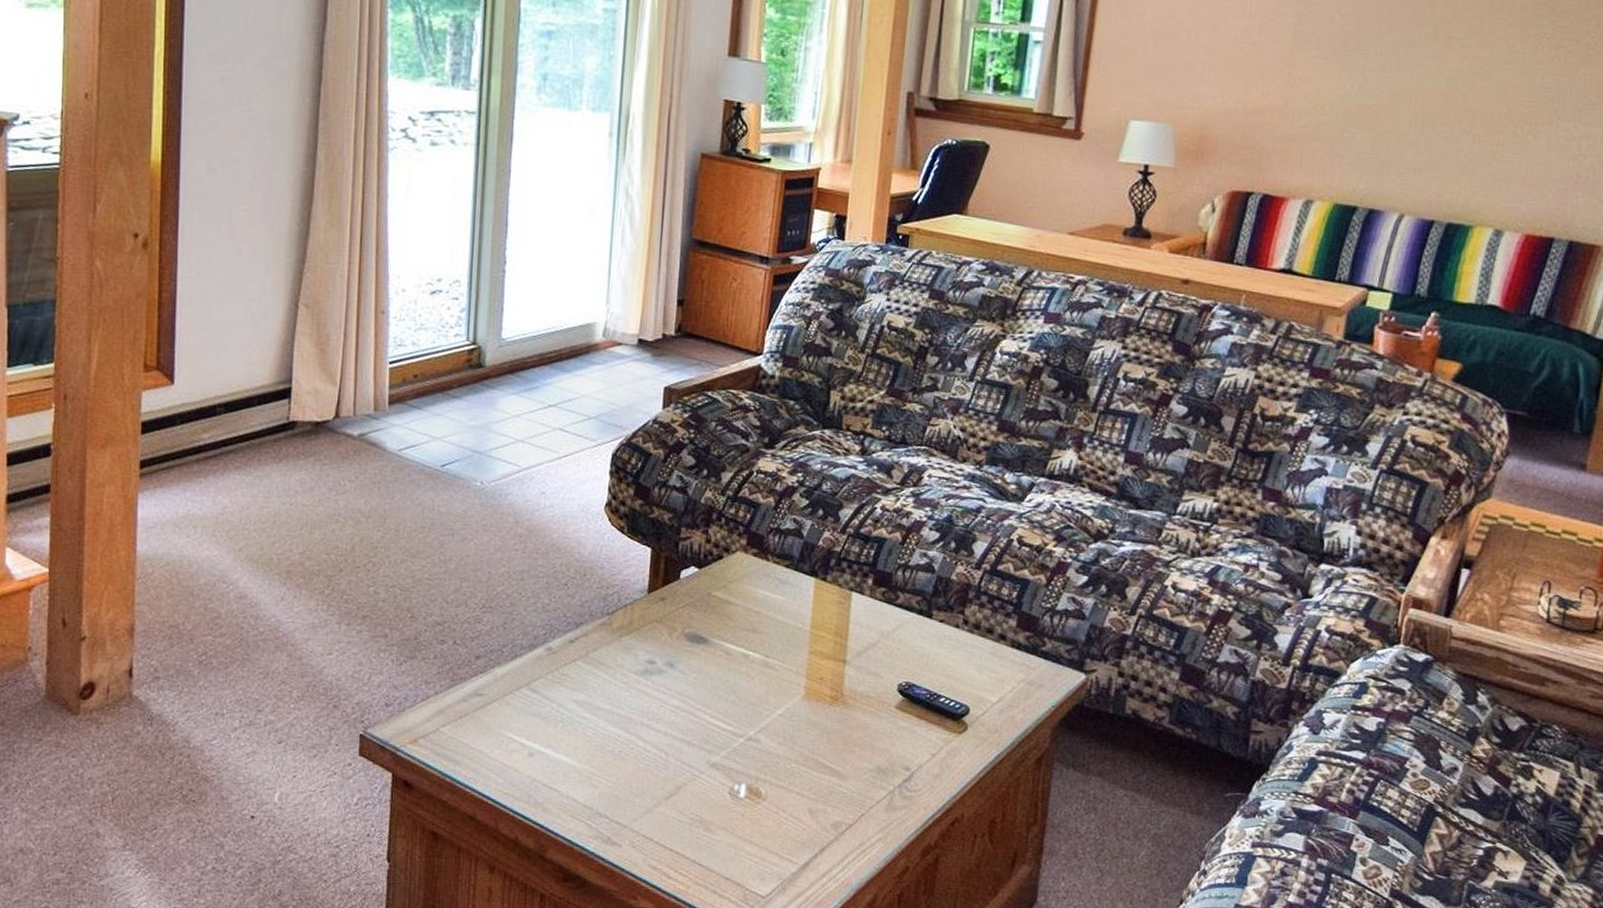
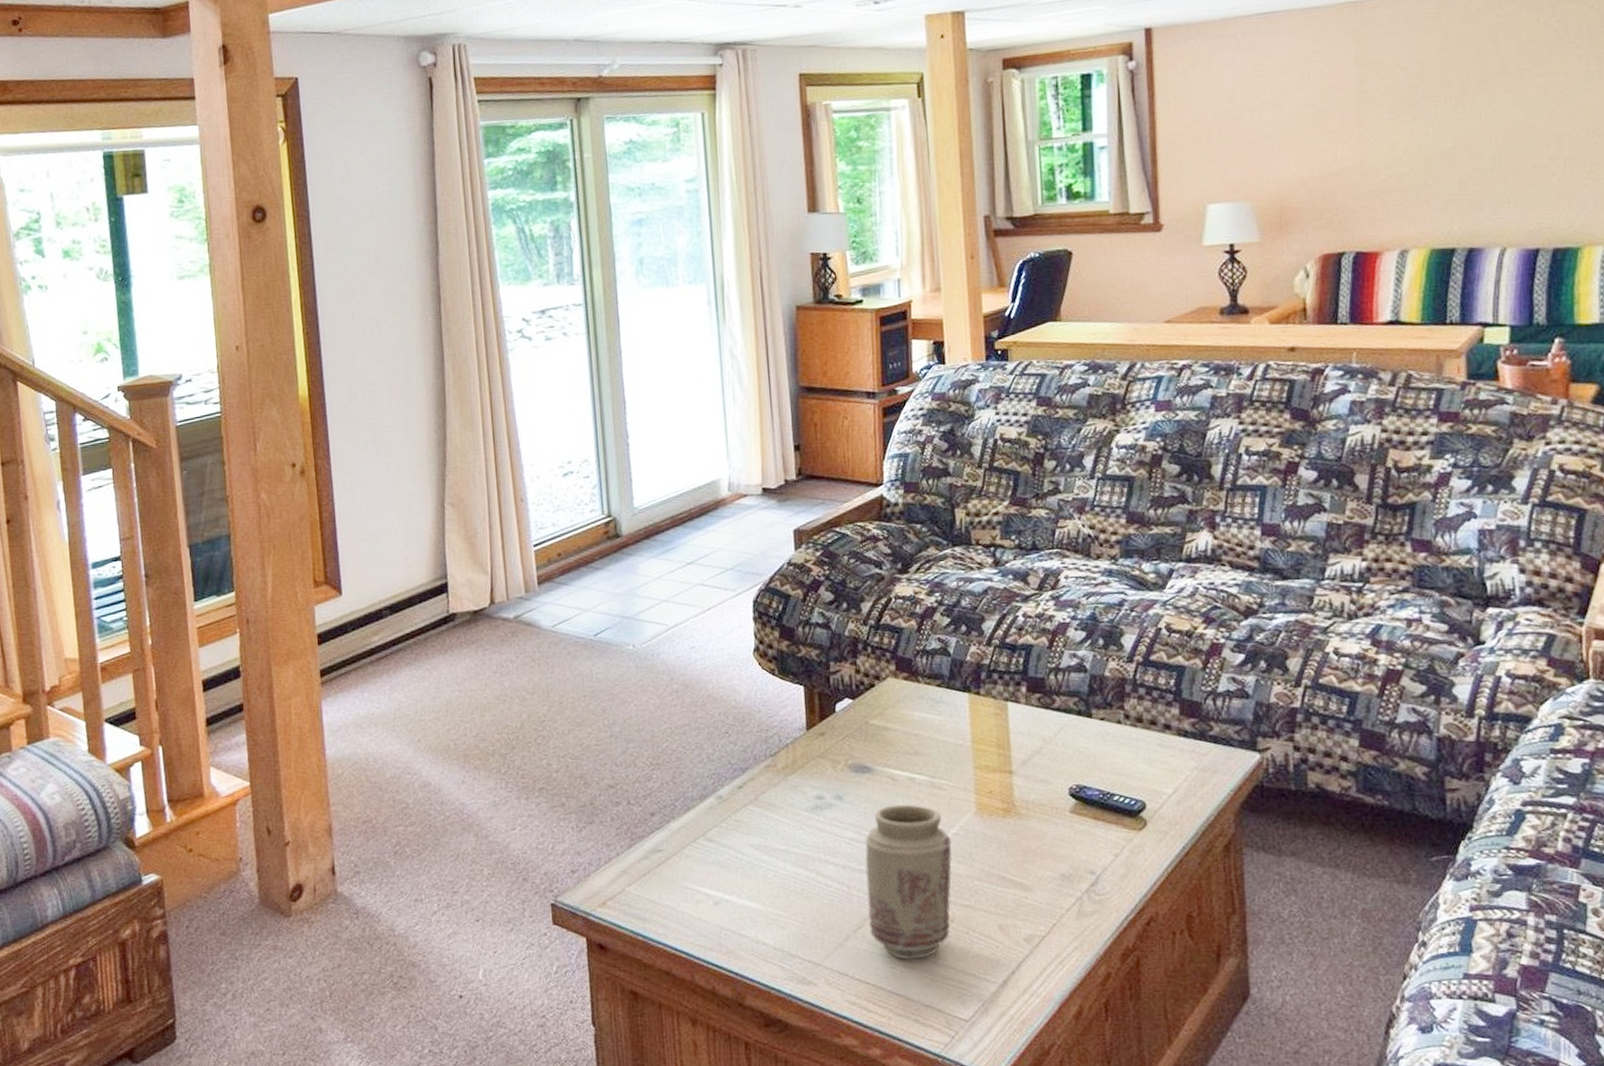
vase: none [681,679,776,833] -> present [865,804,952,960]

